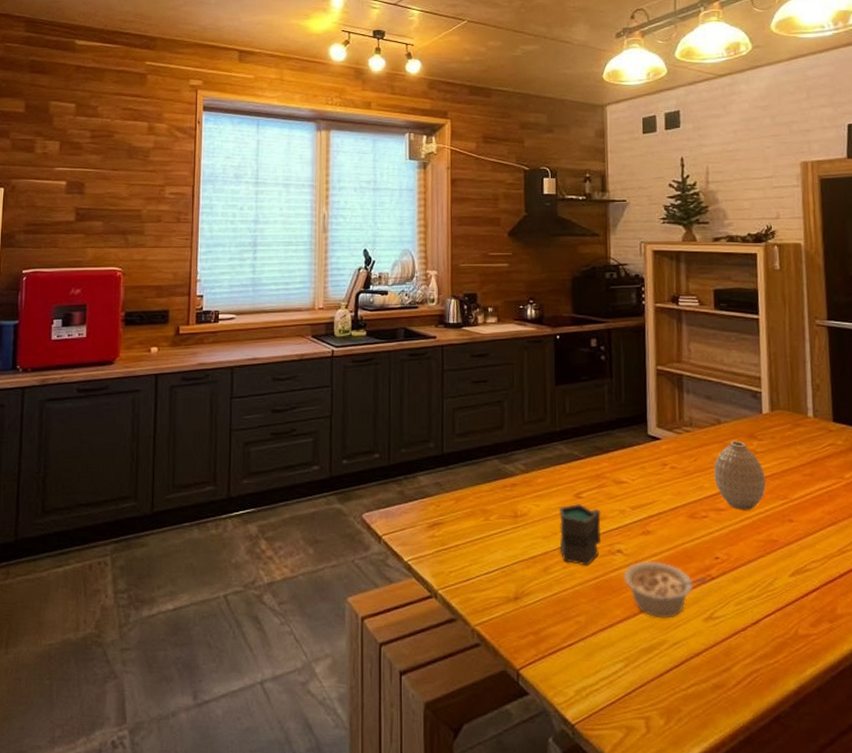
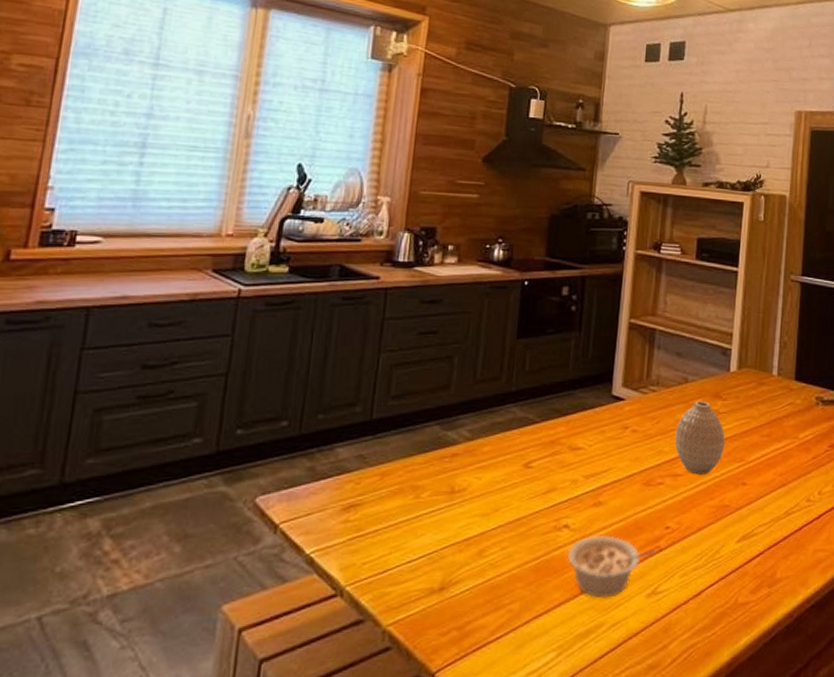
mug: present [558,504,602,566] -> none [499,475,551,546]

